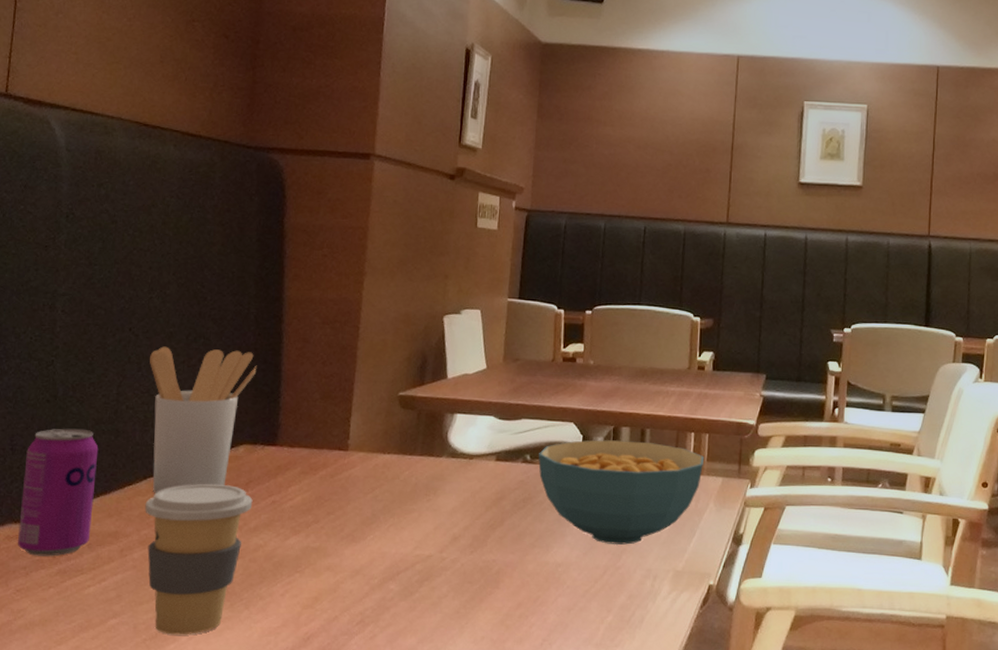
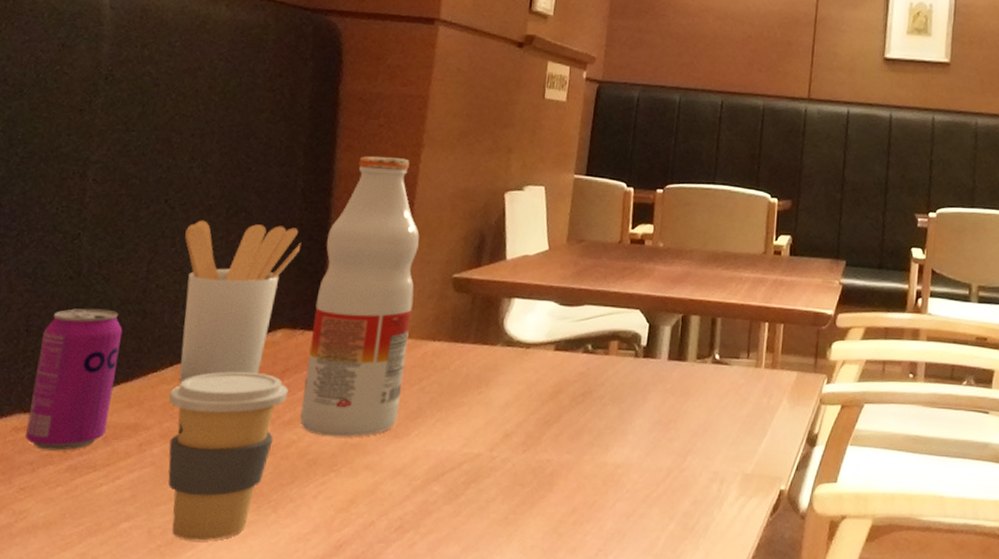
juice bottle: none [265,284,366,542] -> present [300,155,420,437]
cereal bowl: present [538,440,705,545] -> none [600,329,779,445]

